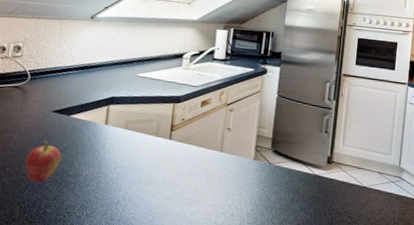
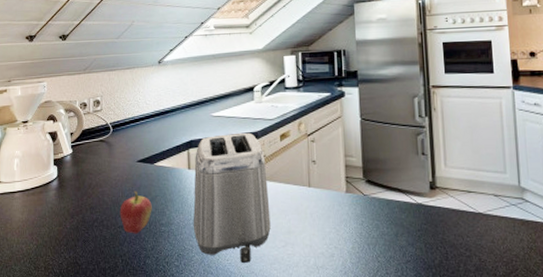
toaster: none [101,95,184,218] -> present [193,132,271,264]

